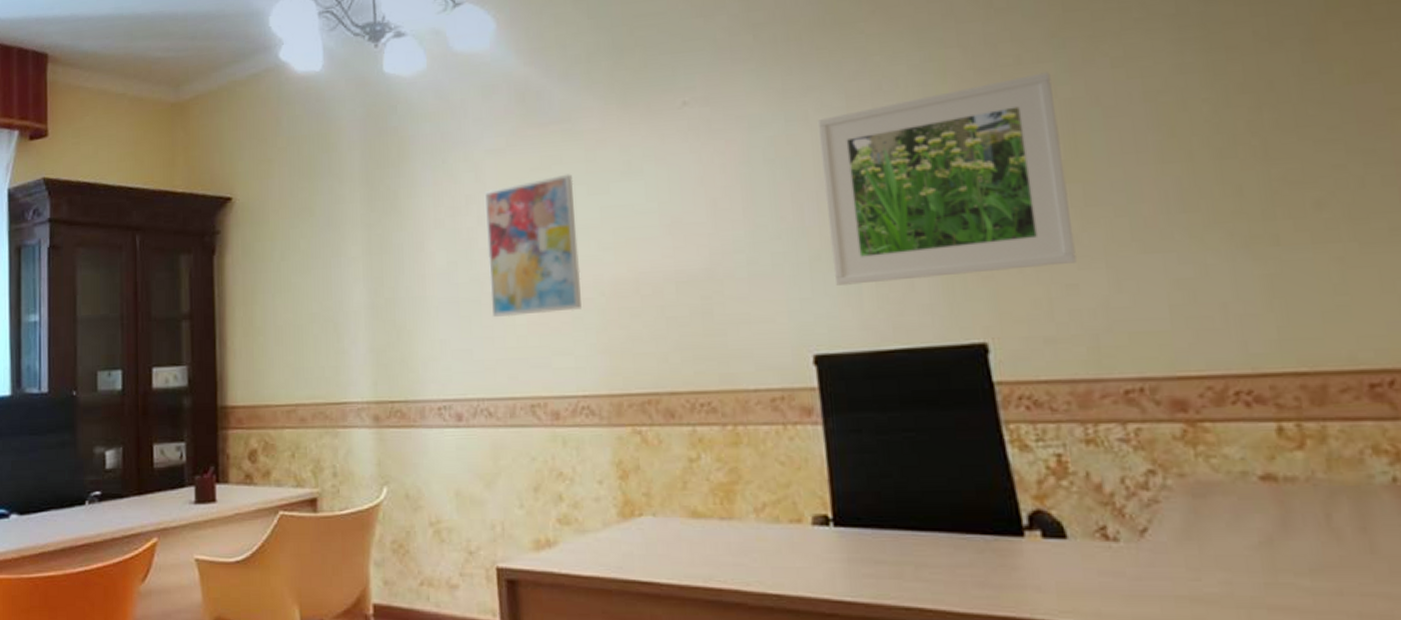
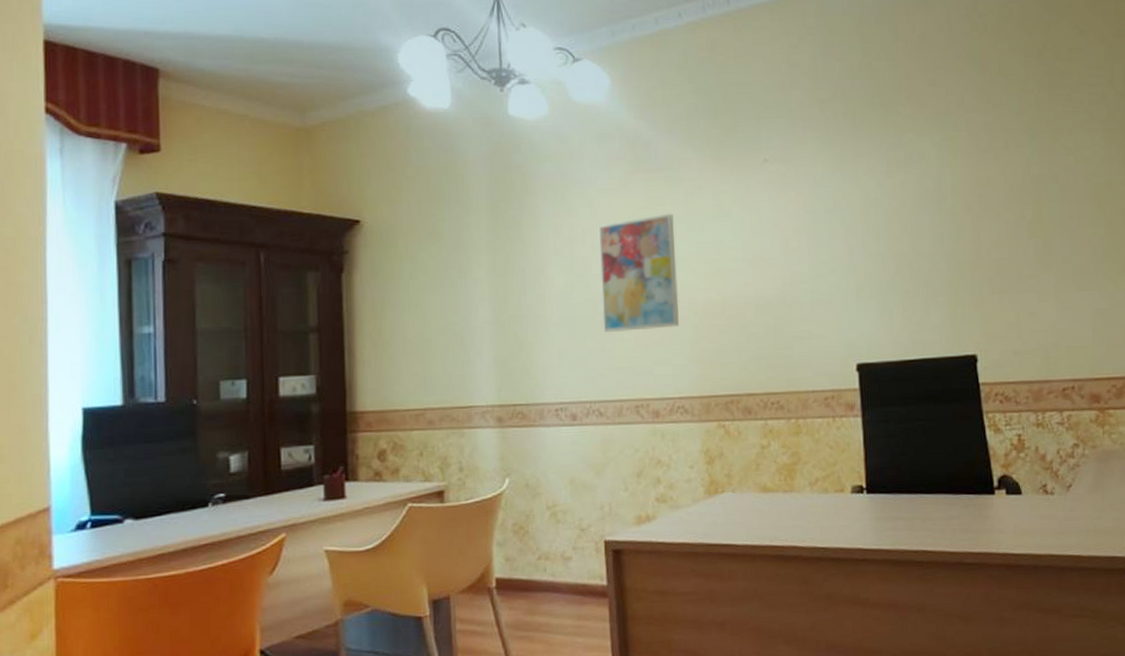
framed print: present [817,72,1077,285] -> none [865,155,1037,310]

